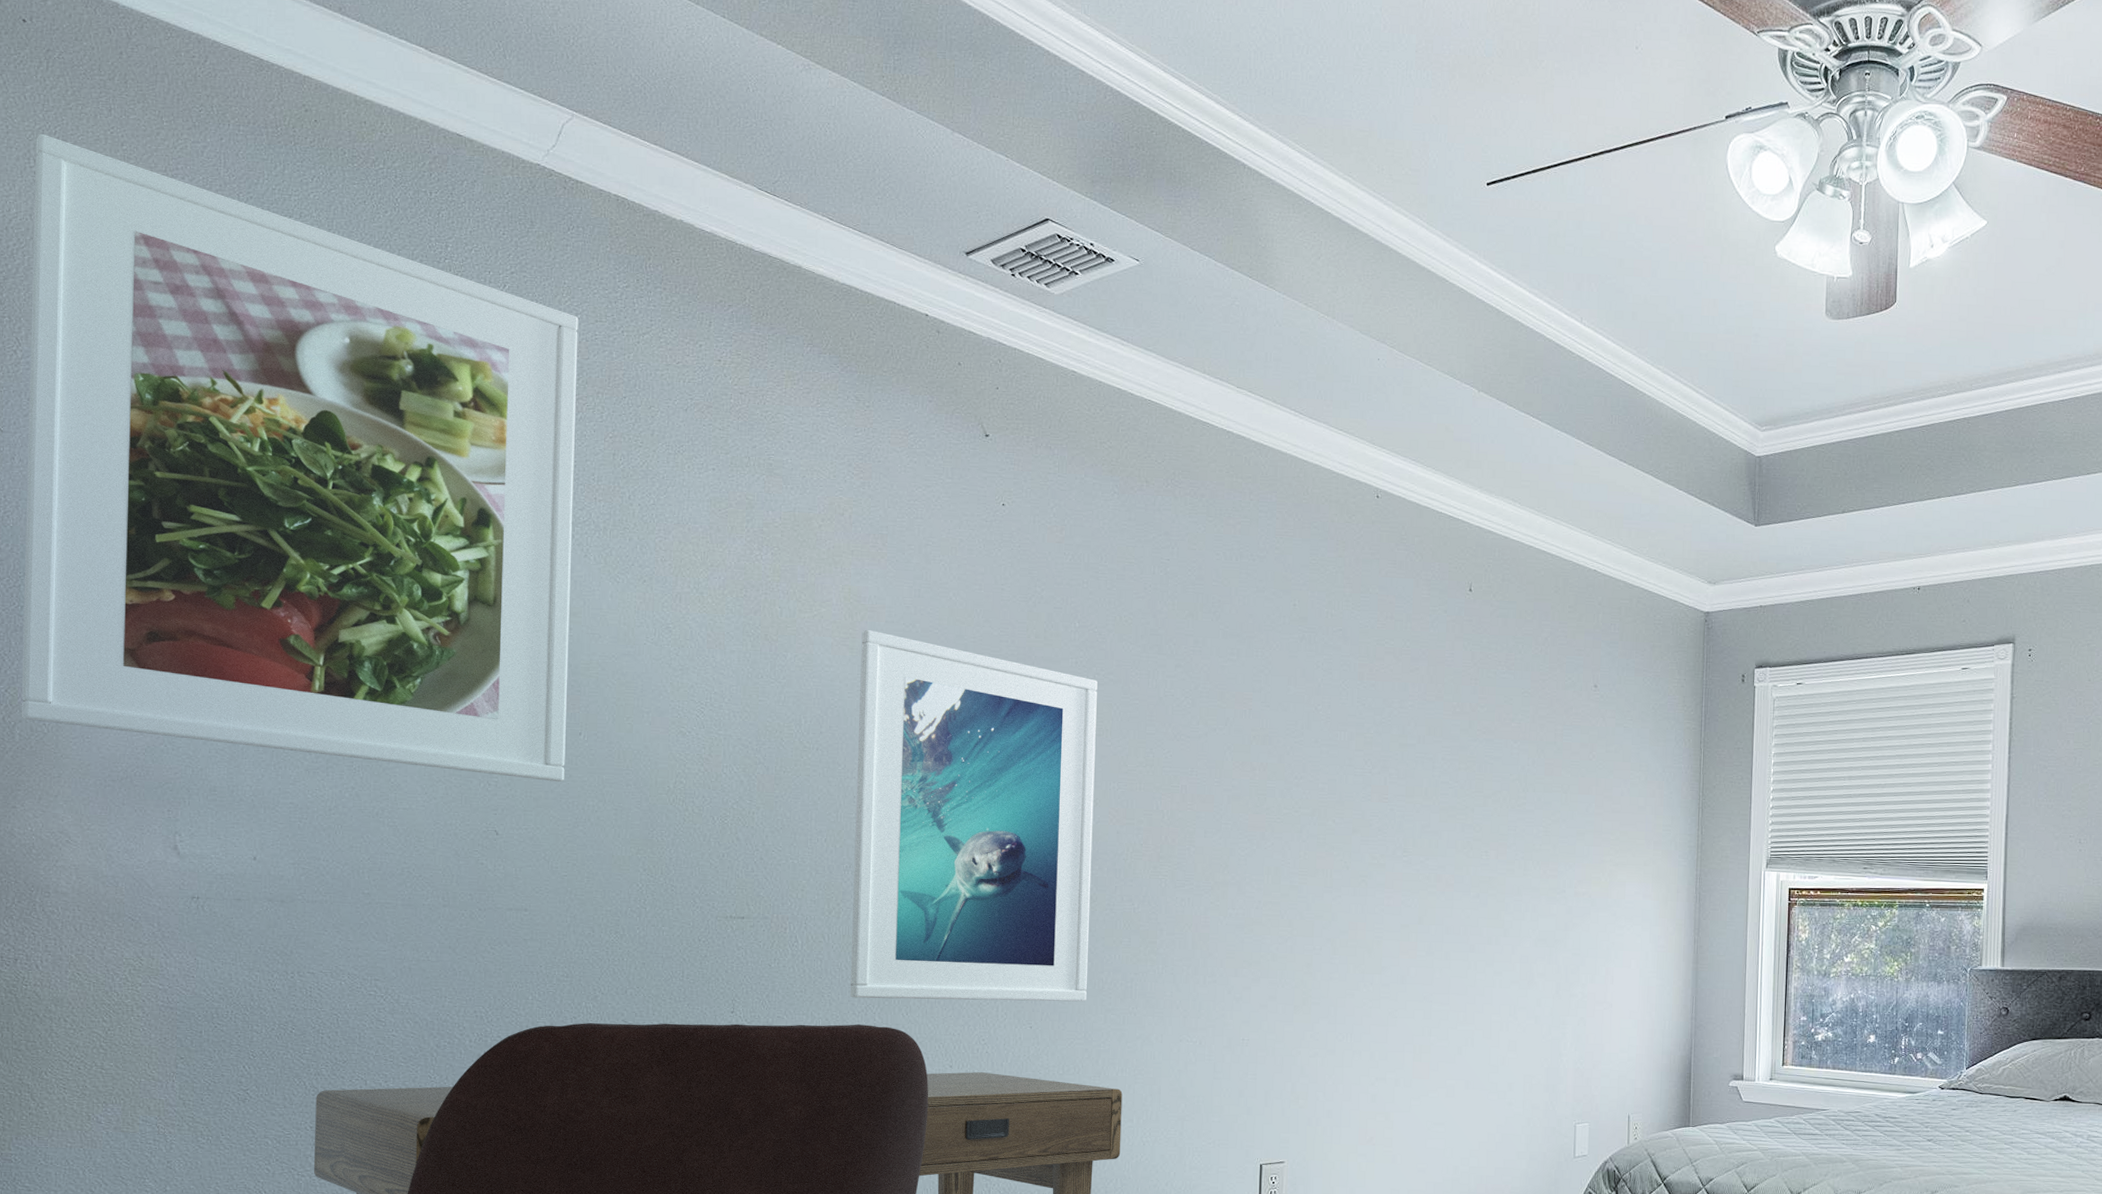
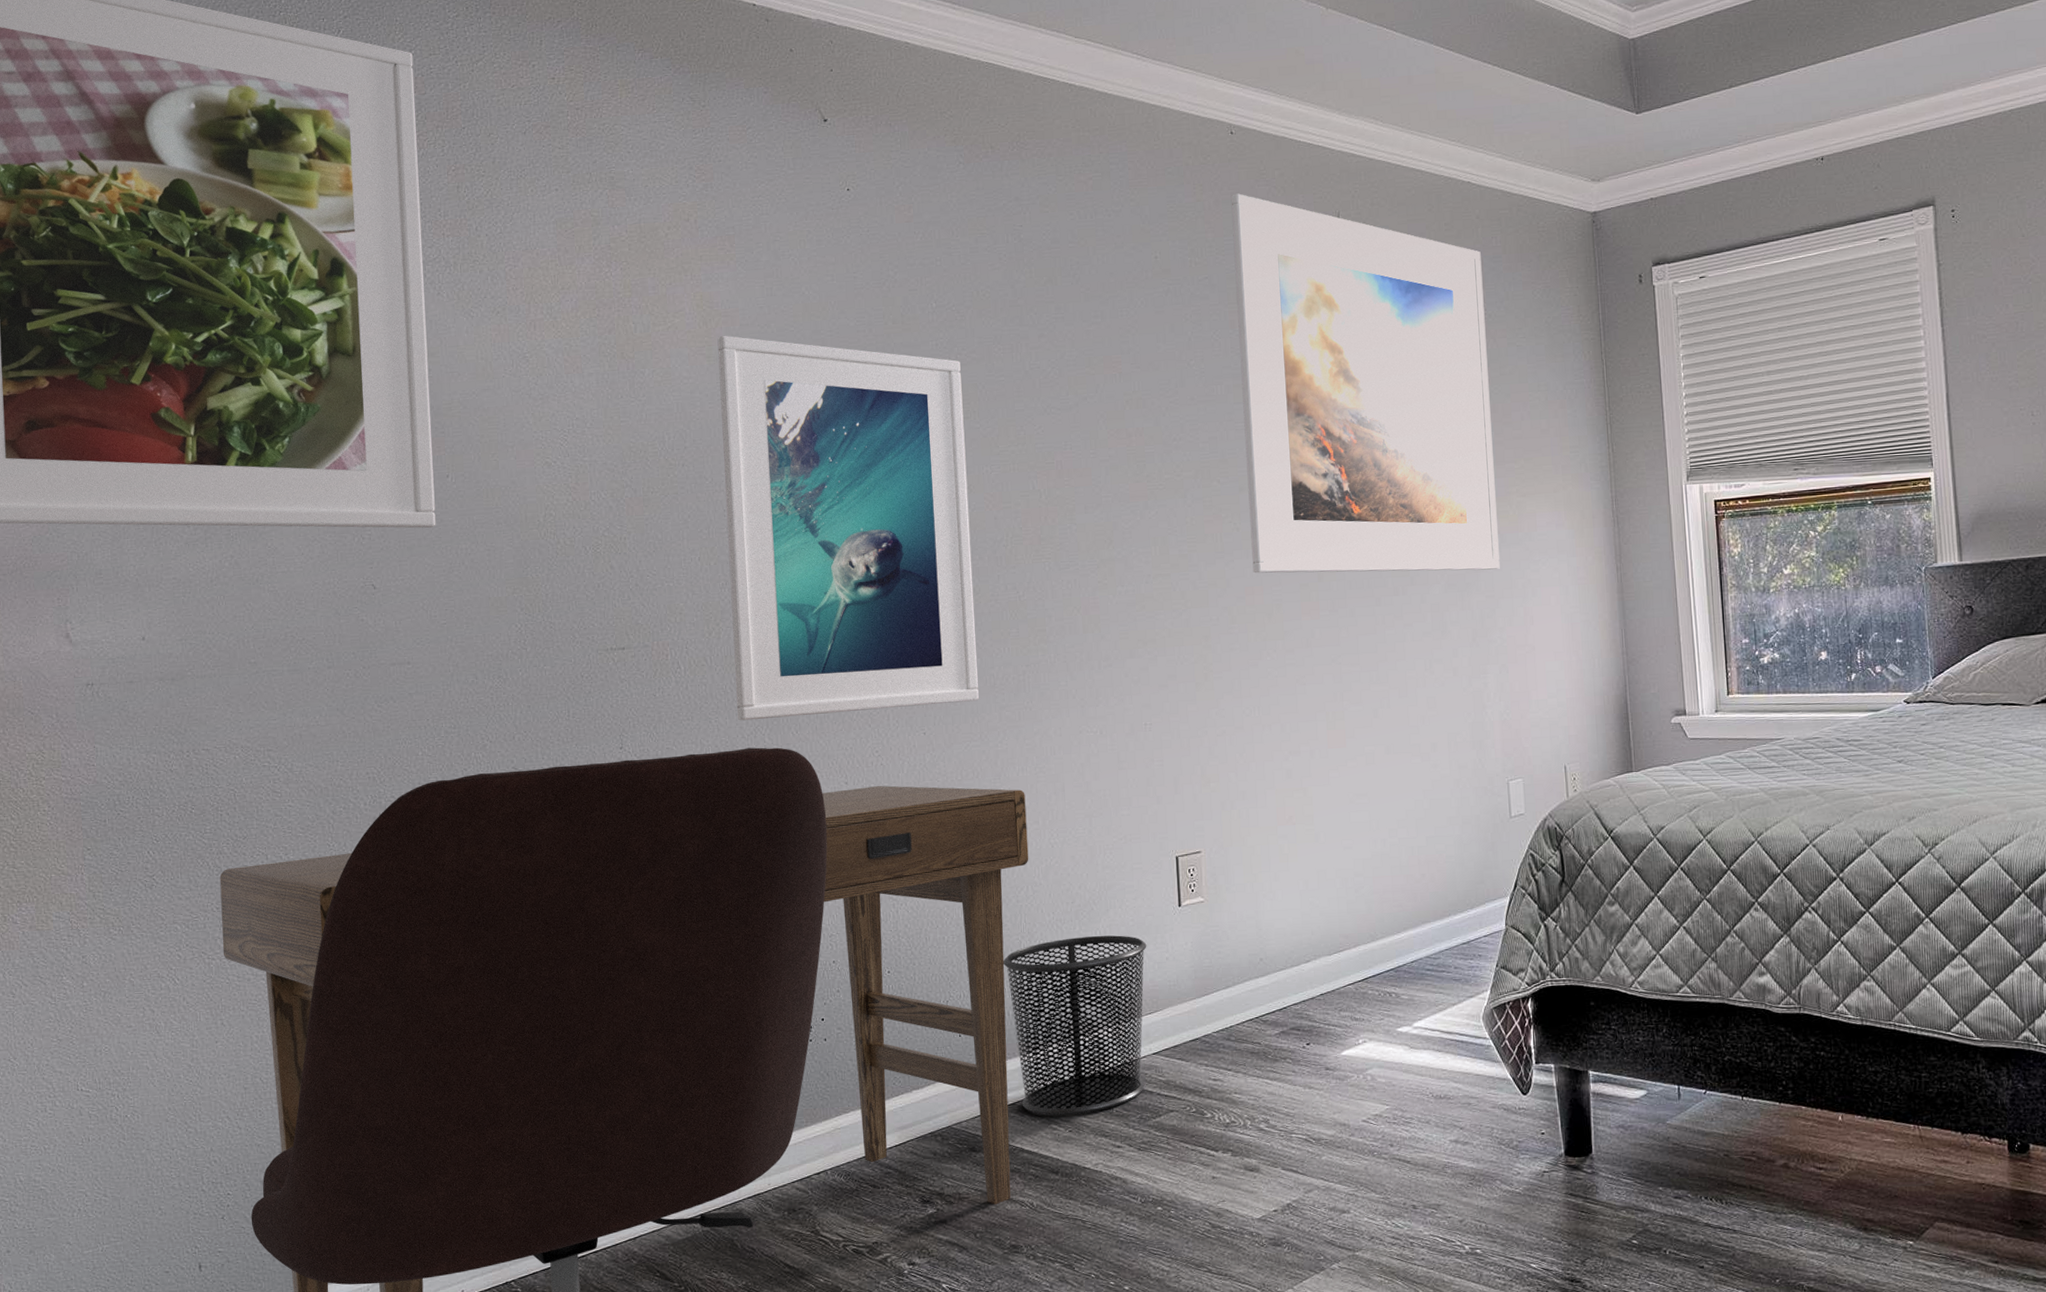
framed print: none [1358,554,1599,930] -> present [1230,193,1500,574]

